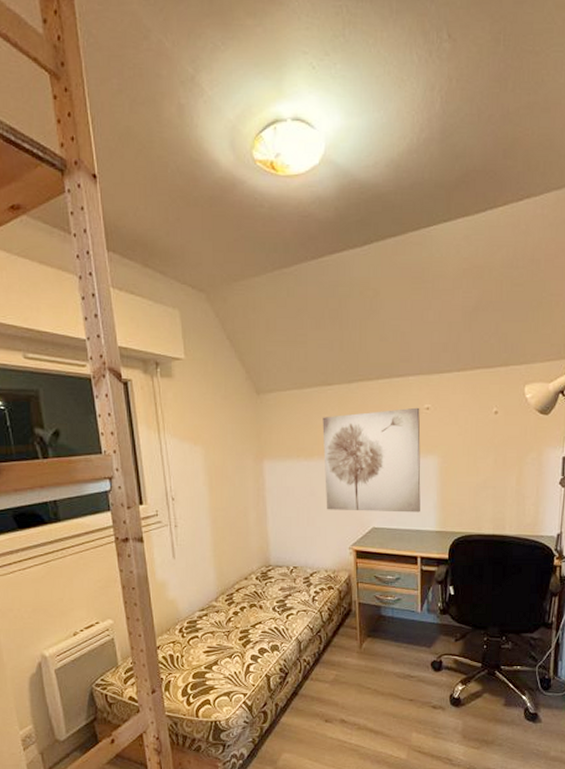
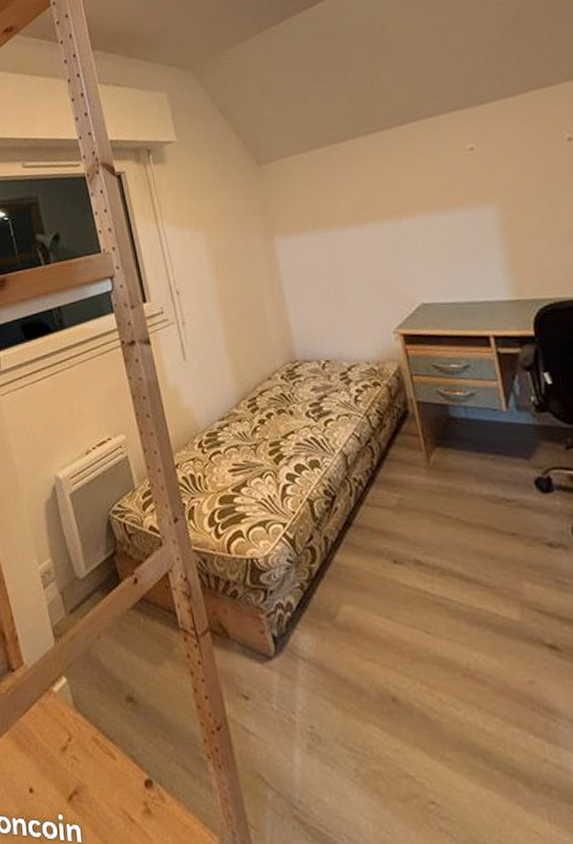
wall art: present [322,407,421,513] -> none [338,149,483,288]

